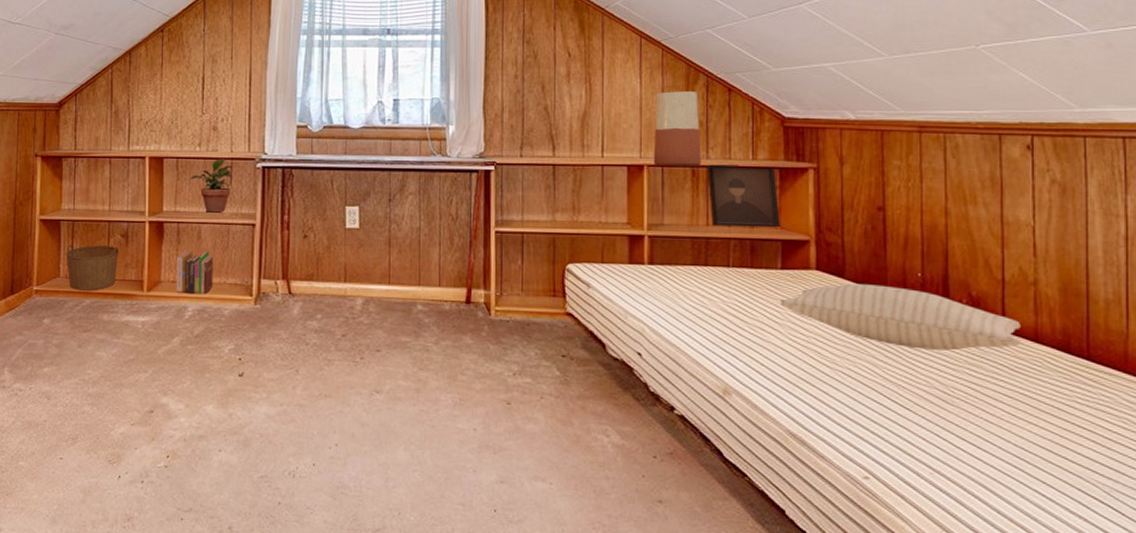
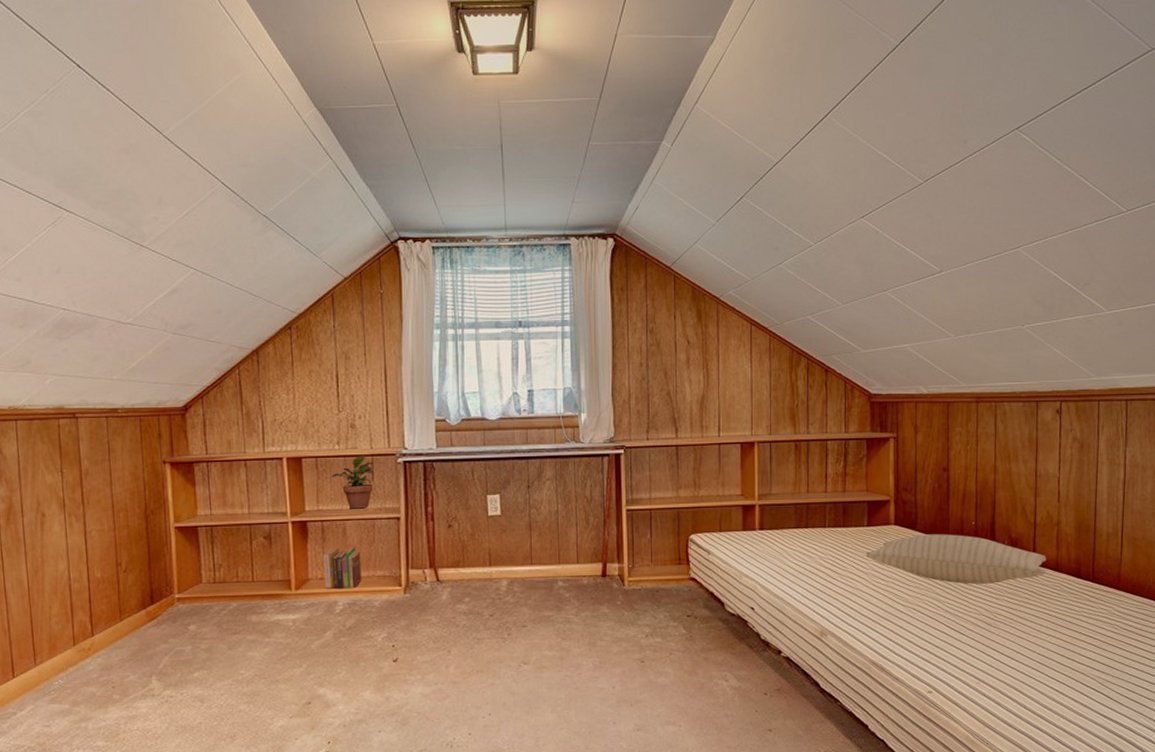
basket: present [66,244,119,291] -> none [206,548,263,595]
vase: present [653,91,702,167] -> none [762,373,803,442]
picture frame: present [707,164,782,228] -> none [808,437,868,493]

